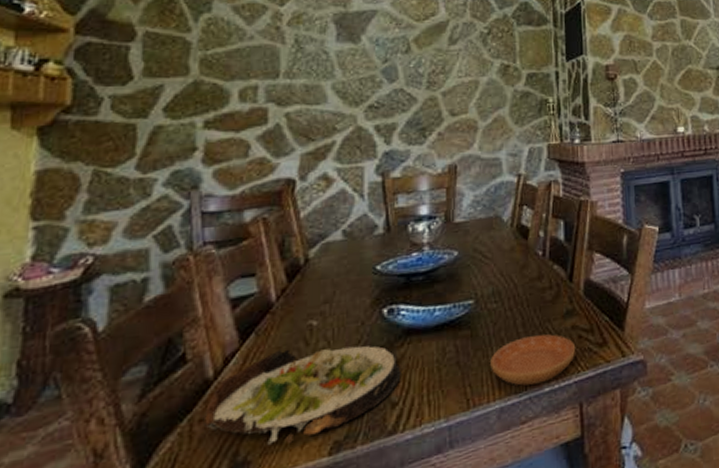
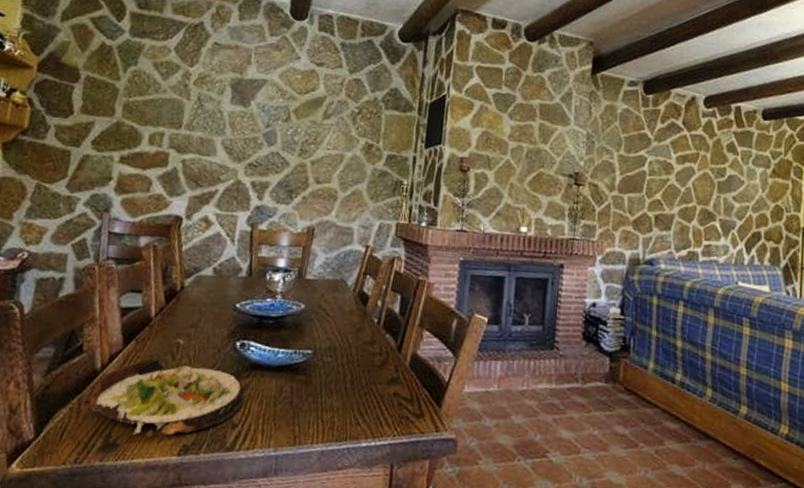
saucer: present [490,334,576,386] -> none [318,393,395,438]

